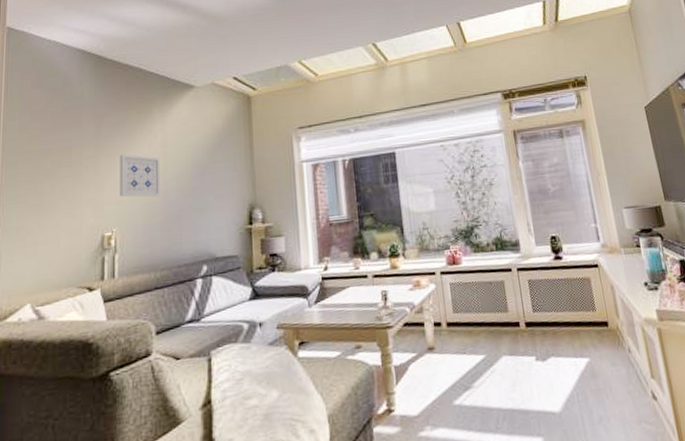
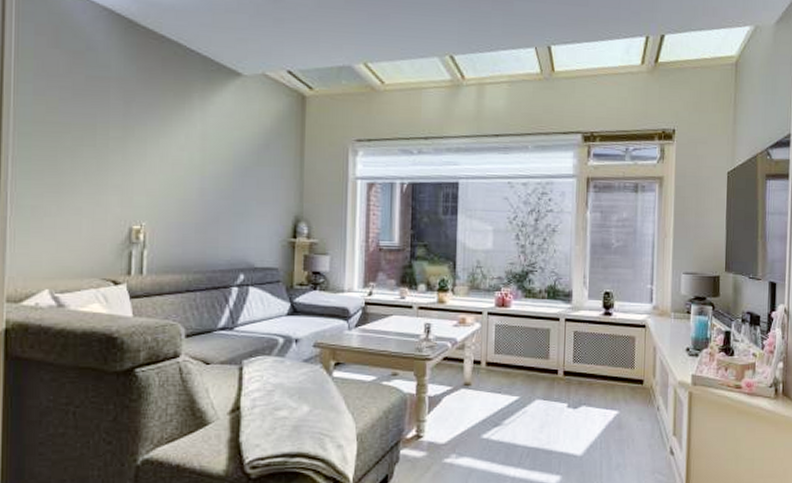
wall art: present [120,154,161,197] -> none [151,141,198,195]

